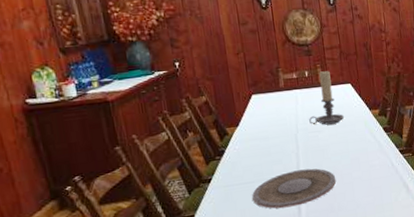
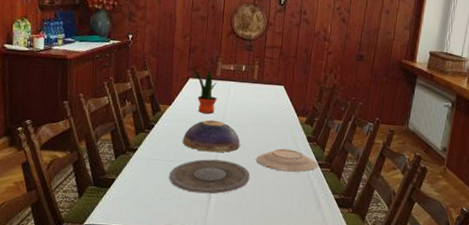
potted plant: none [253,81,286,127] -> present [192,65,217,114]
decorative bowl: none [258,131,320,166] -> present [183,119,240,153]
candle holder: present [309,71,344,125] -> none [237,68,271,123]
plate: none [338,143,400,167] -> present [256,148,319,173]

